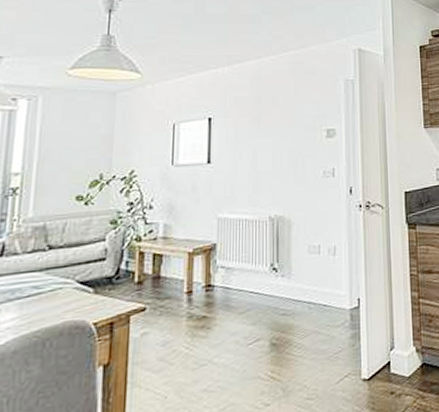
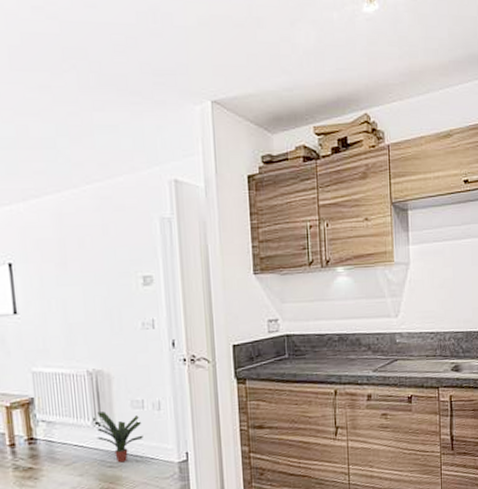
potted plant: none [273,257,318,310] -> present [97,411,143,463]

